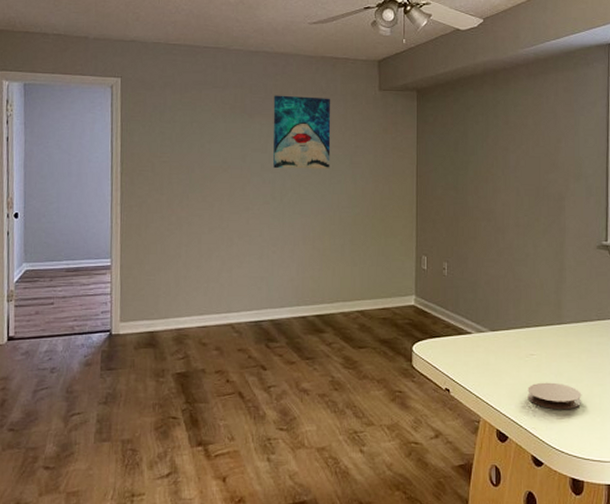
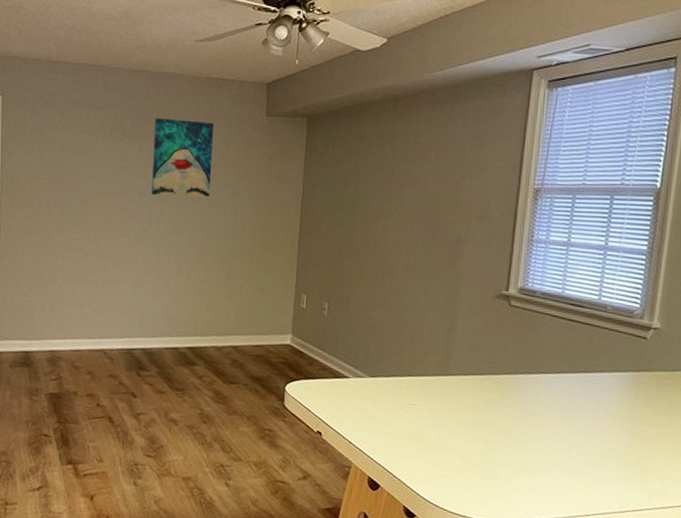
coaster: present [527,382,582,409] -> none [404,433,464,464]

